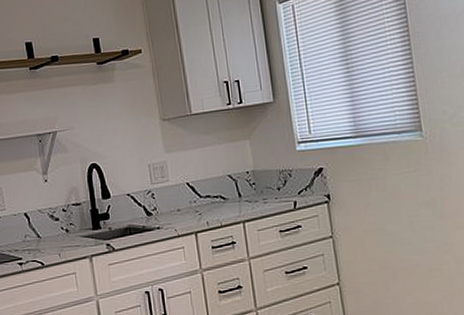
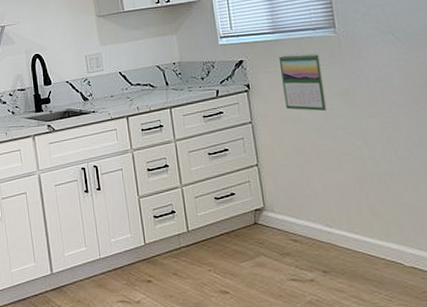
calendar: none [361,159,414,223] -> present [278,53,327,112]

